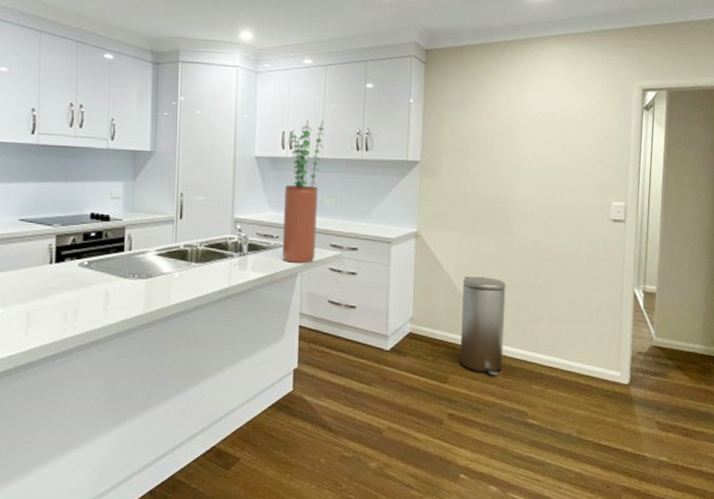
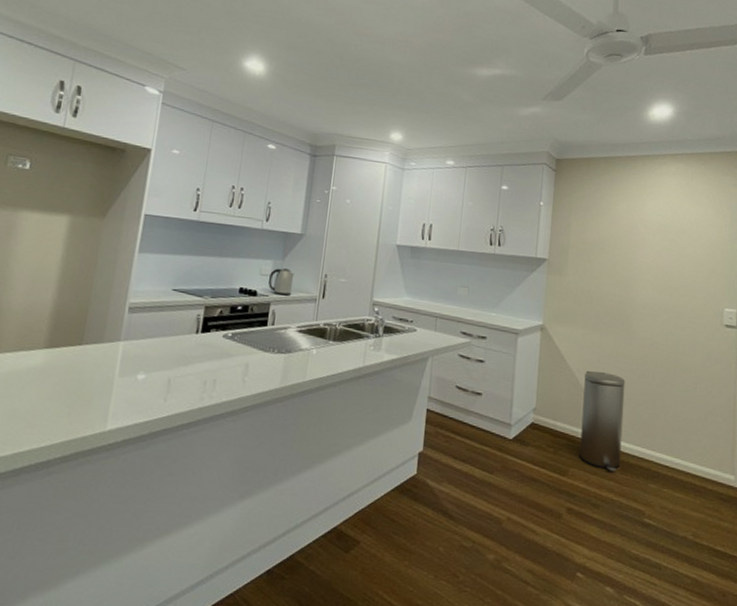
kettle: none [121,190,148,219] -> present [268,268,295,296]
vase: present [281,119,324,264] -> none [414,214,462,349]

